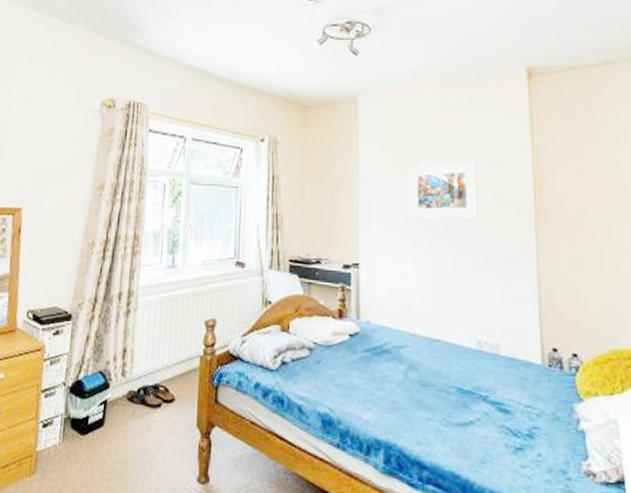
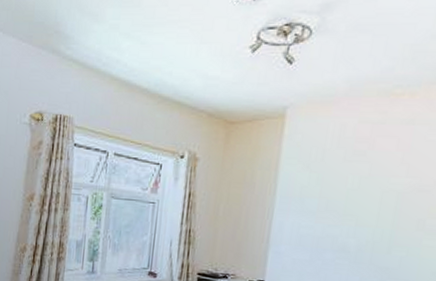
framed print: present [407,161,478,218] -> none [320,185,405,244]

